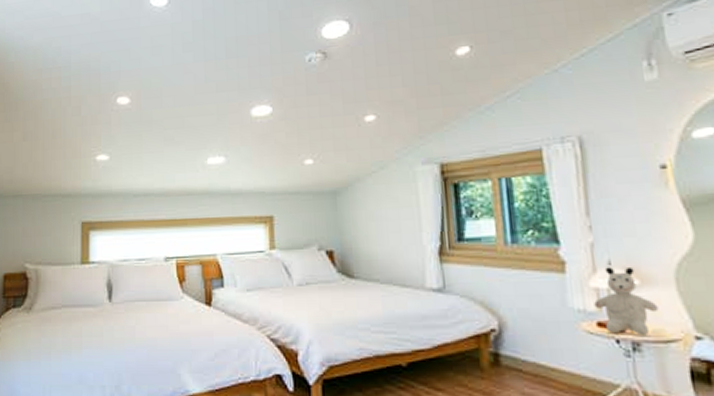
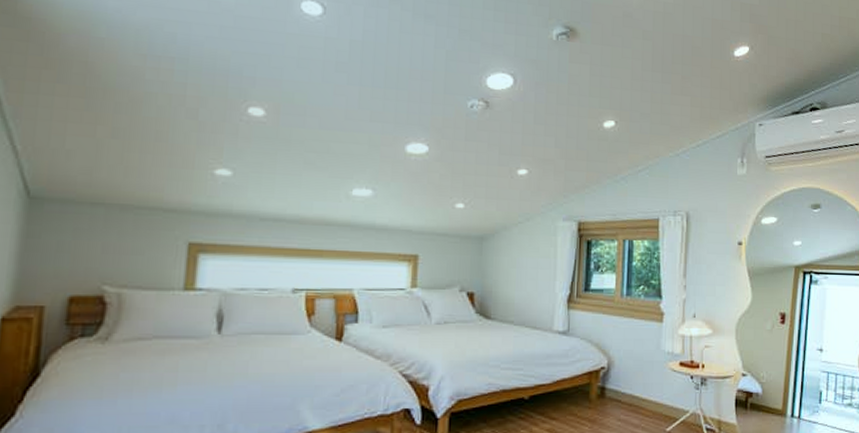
stuffed animal: present [594,266,659,336] -> none [680,319,722,373]

